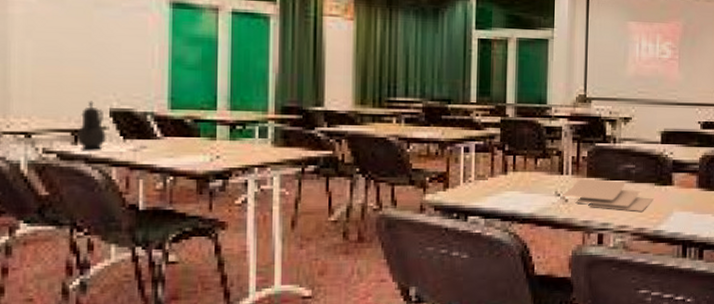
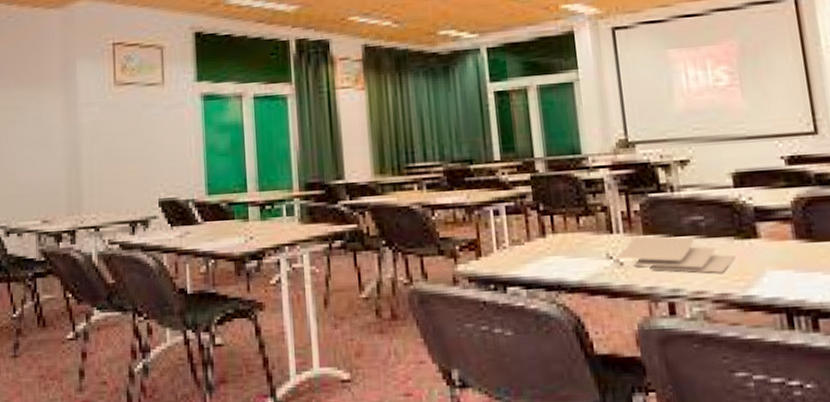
coffeepot: present [76,101,106,151] -> none [133,193,157,240]

